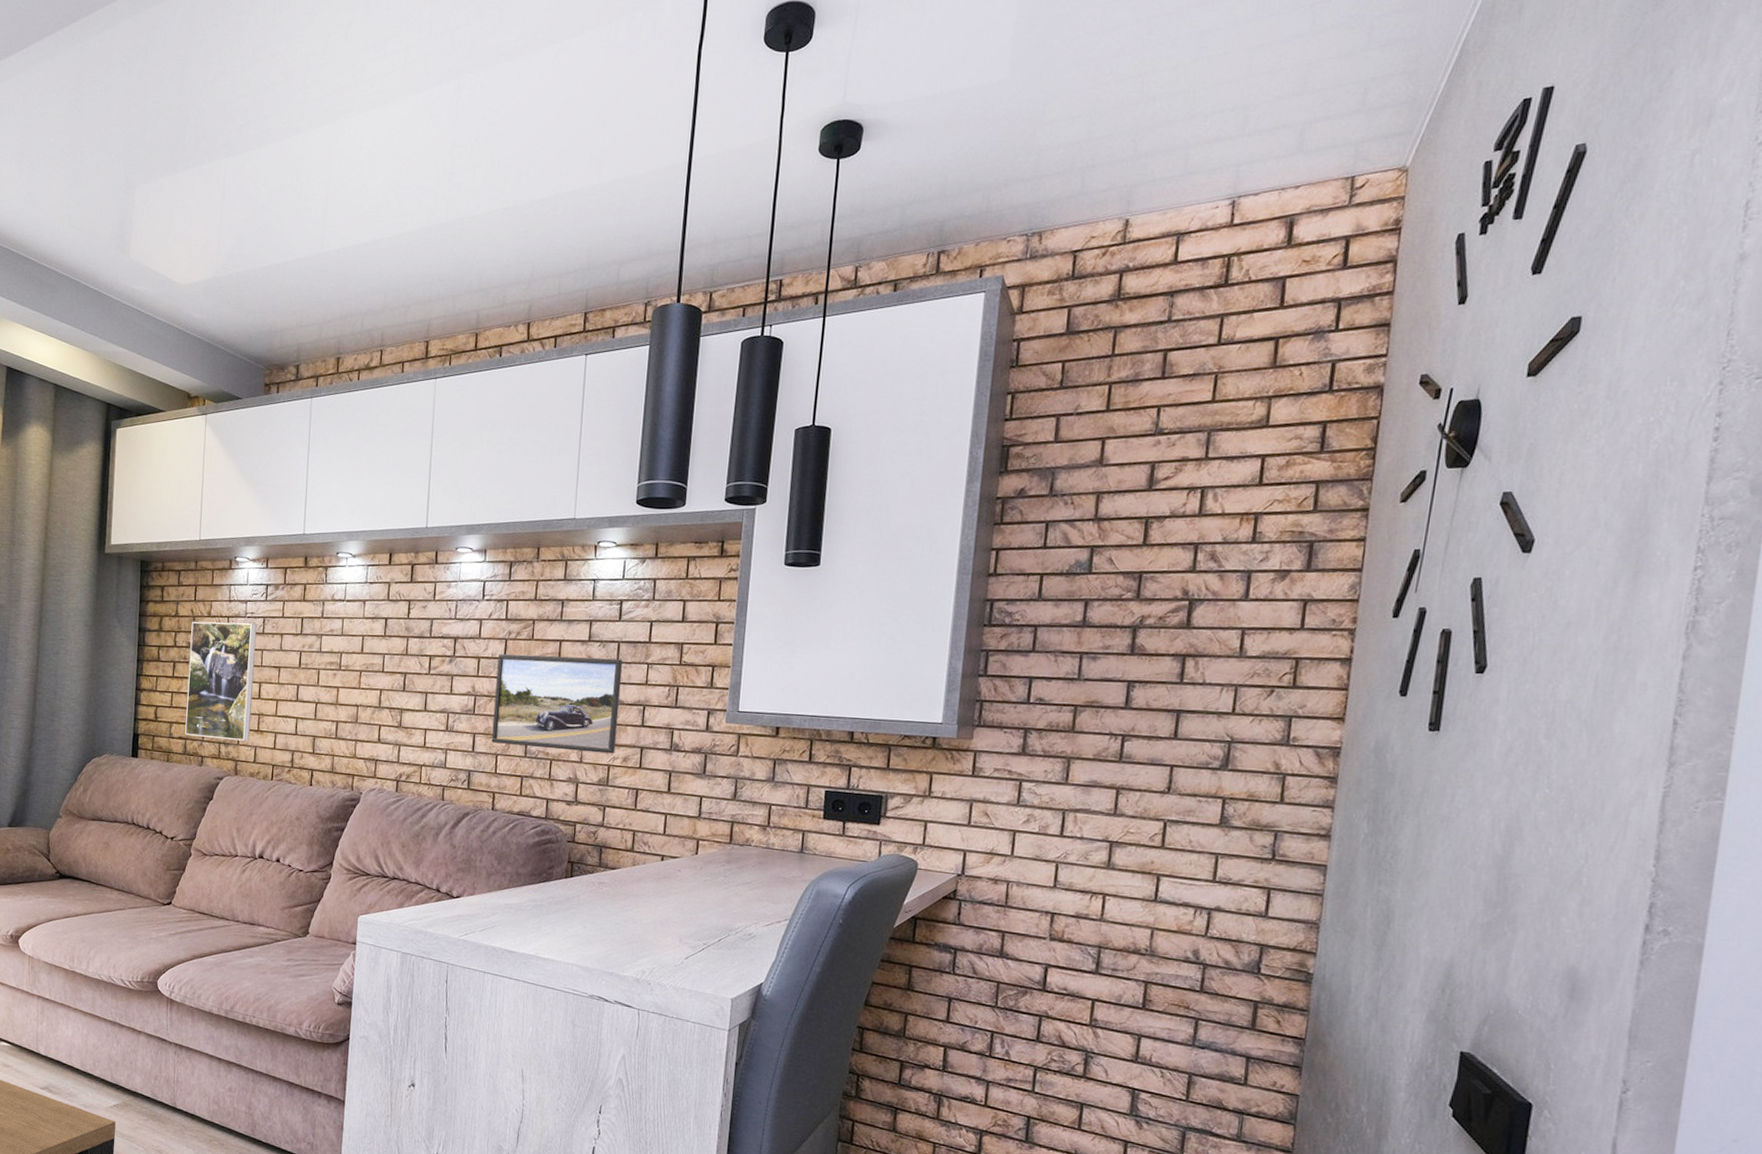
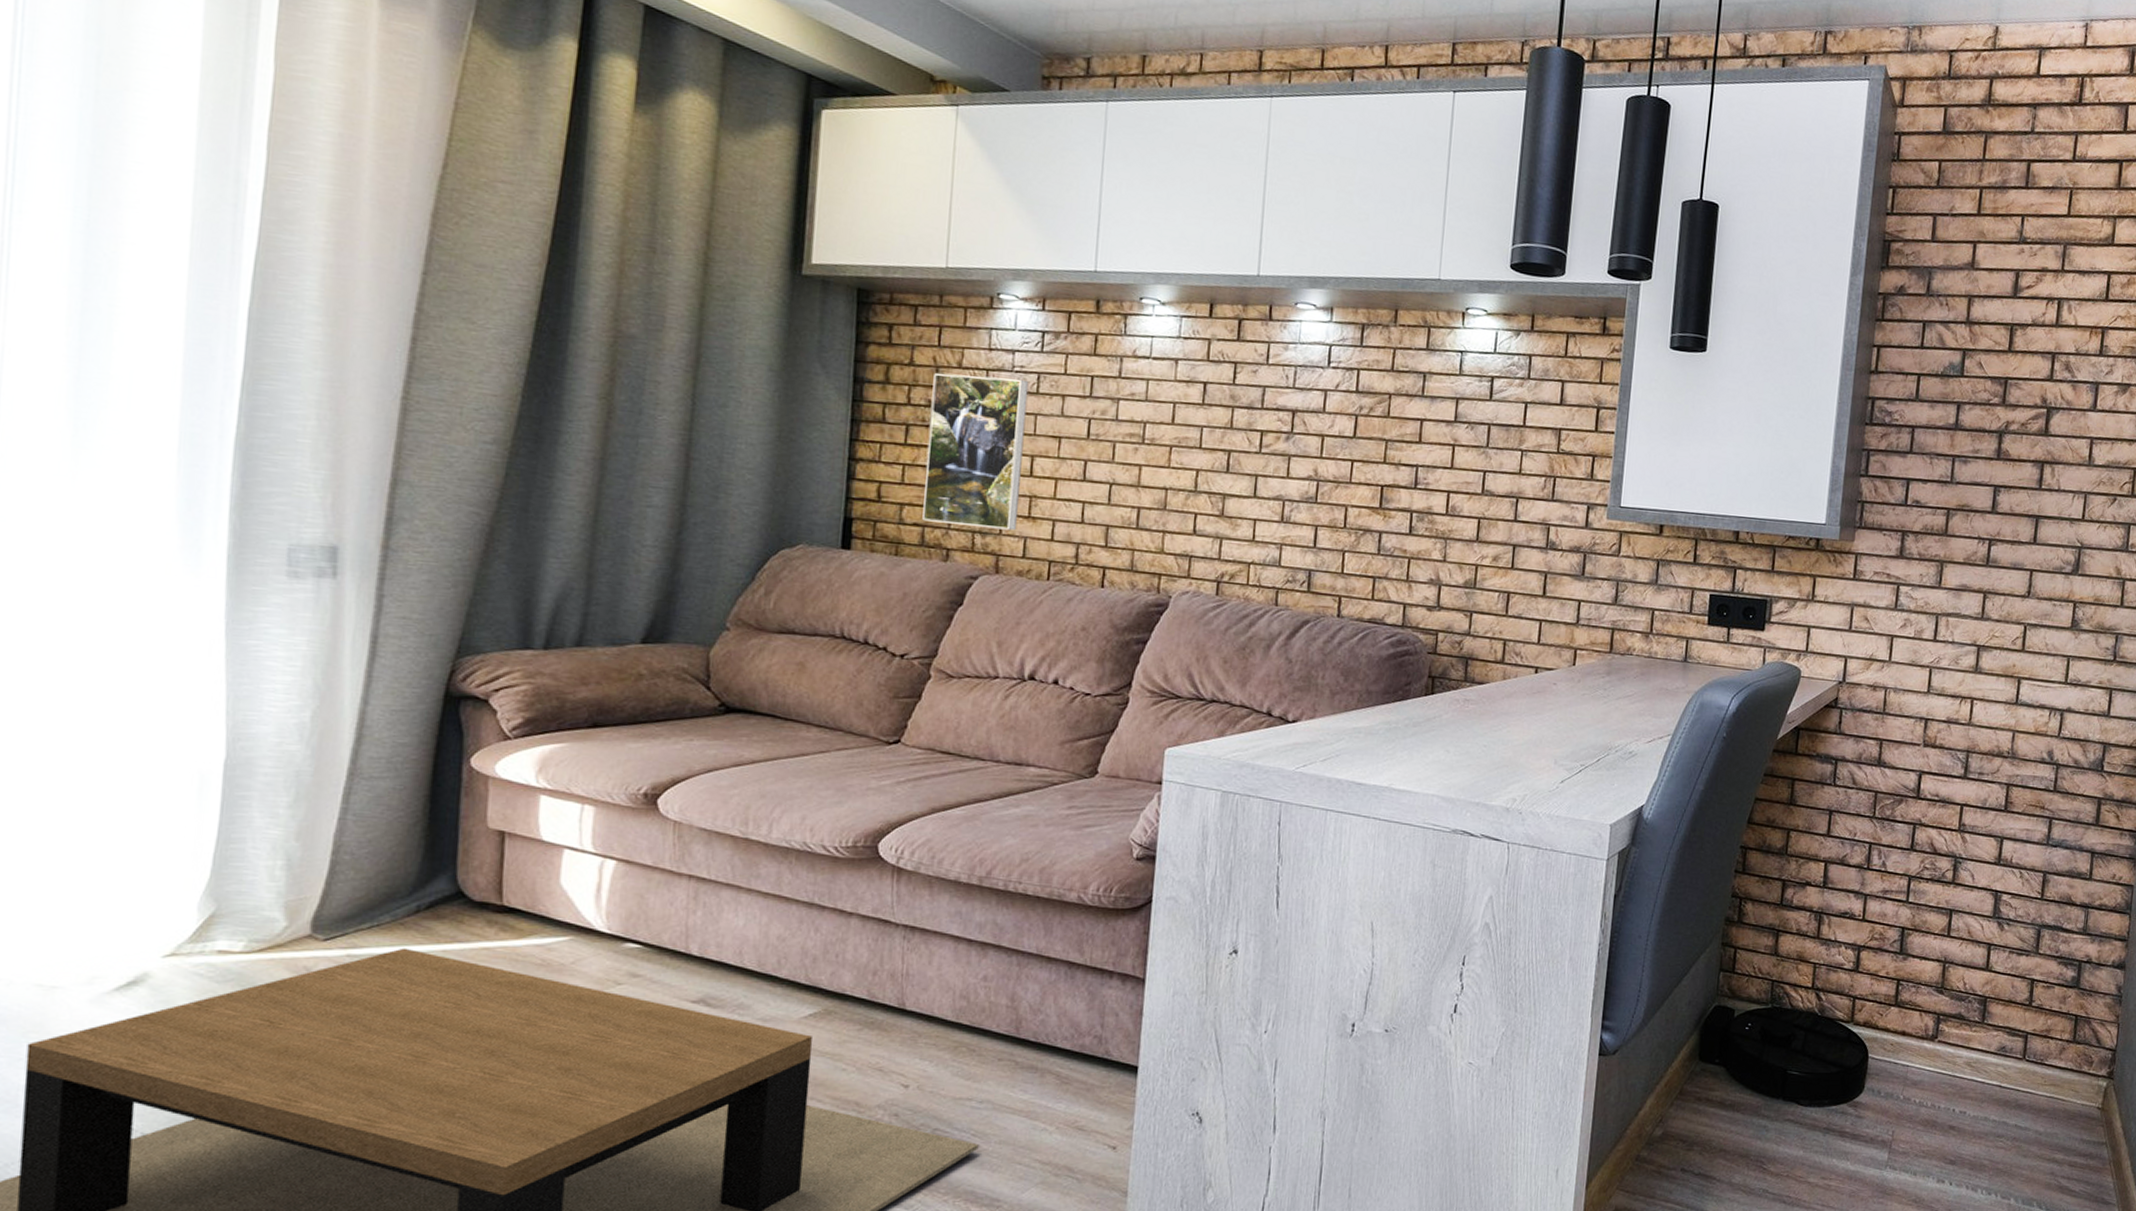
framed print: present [491,654,623,754] -> none [1337,432,1494,552]

